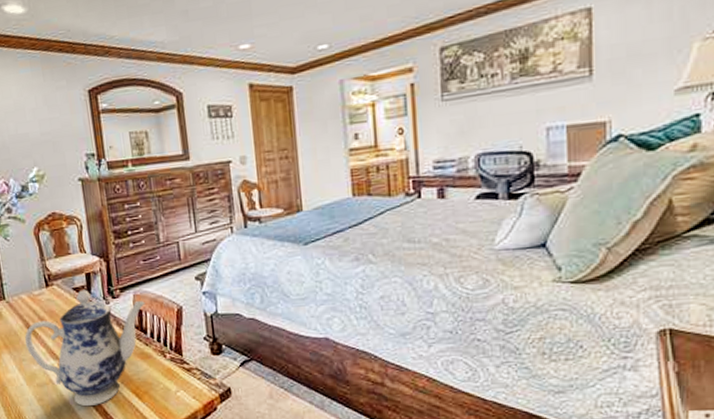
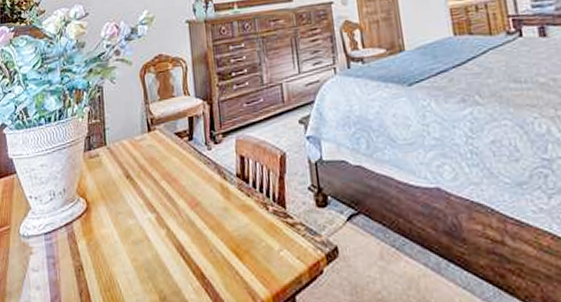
teapot: present [25,290,146,407] -> none [122,134,248,269]

